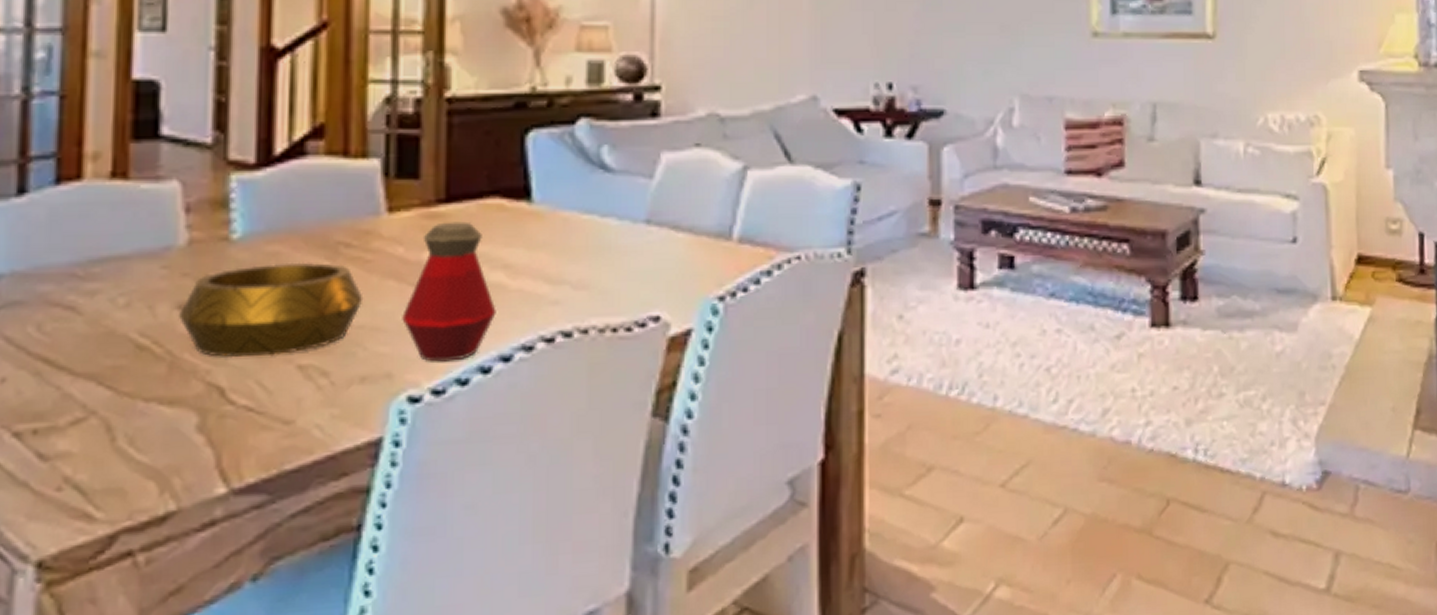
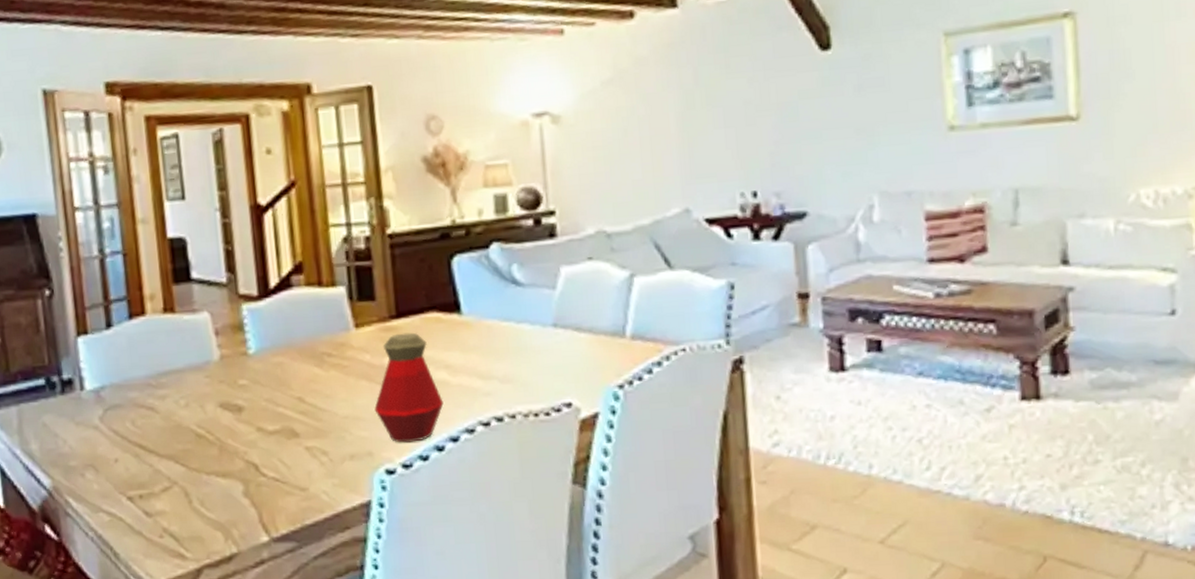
decorative bowl: present [179,262,364,357] -> none [221,369,346,442]

